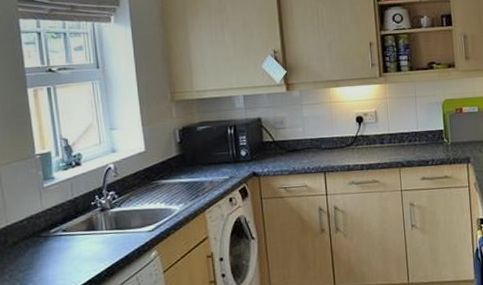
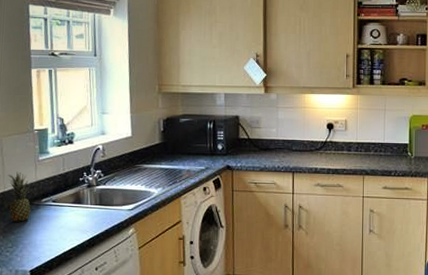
fruit: none [10,202,38,258] -> present [8,172,31,222]

